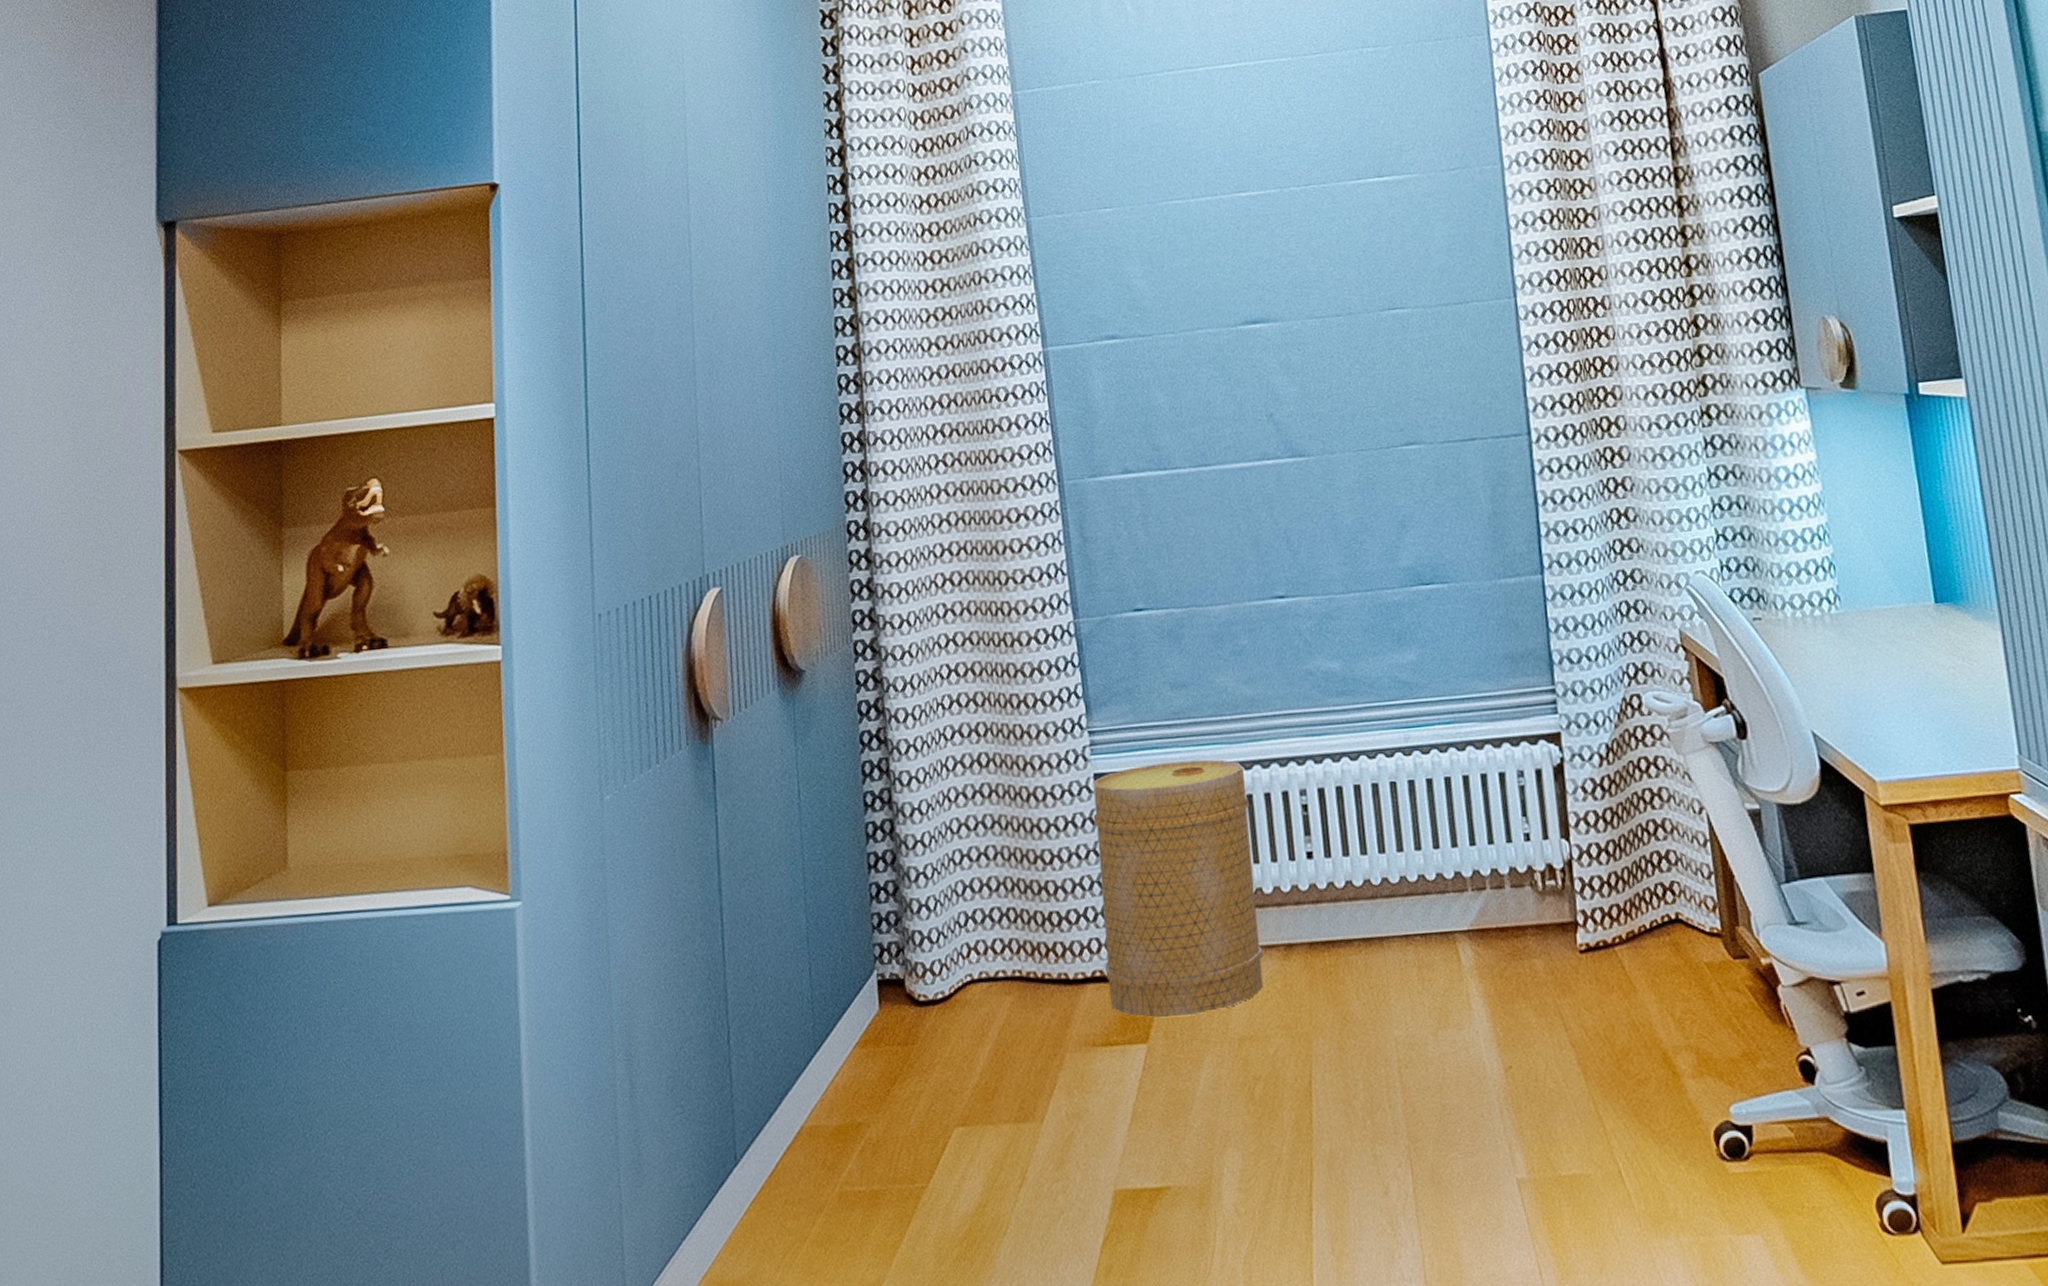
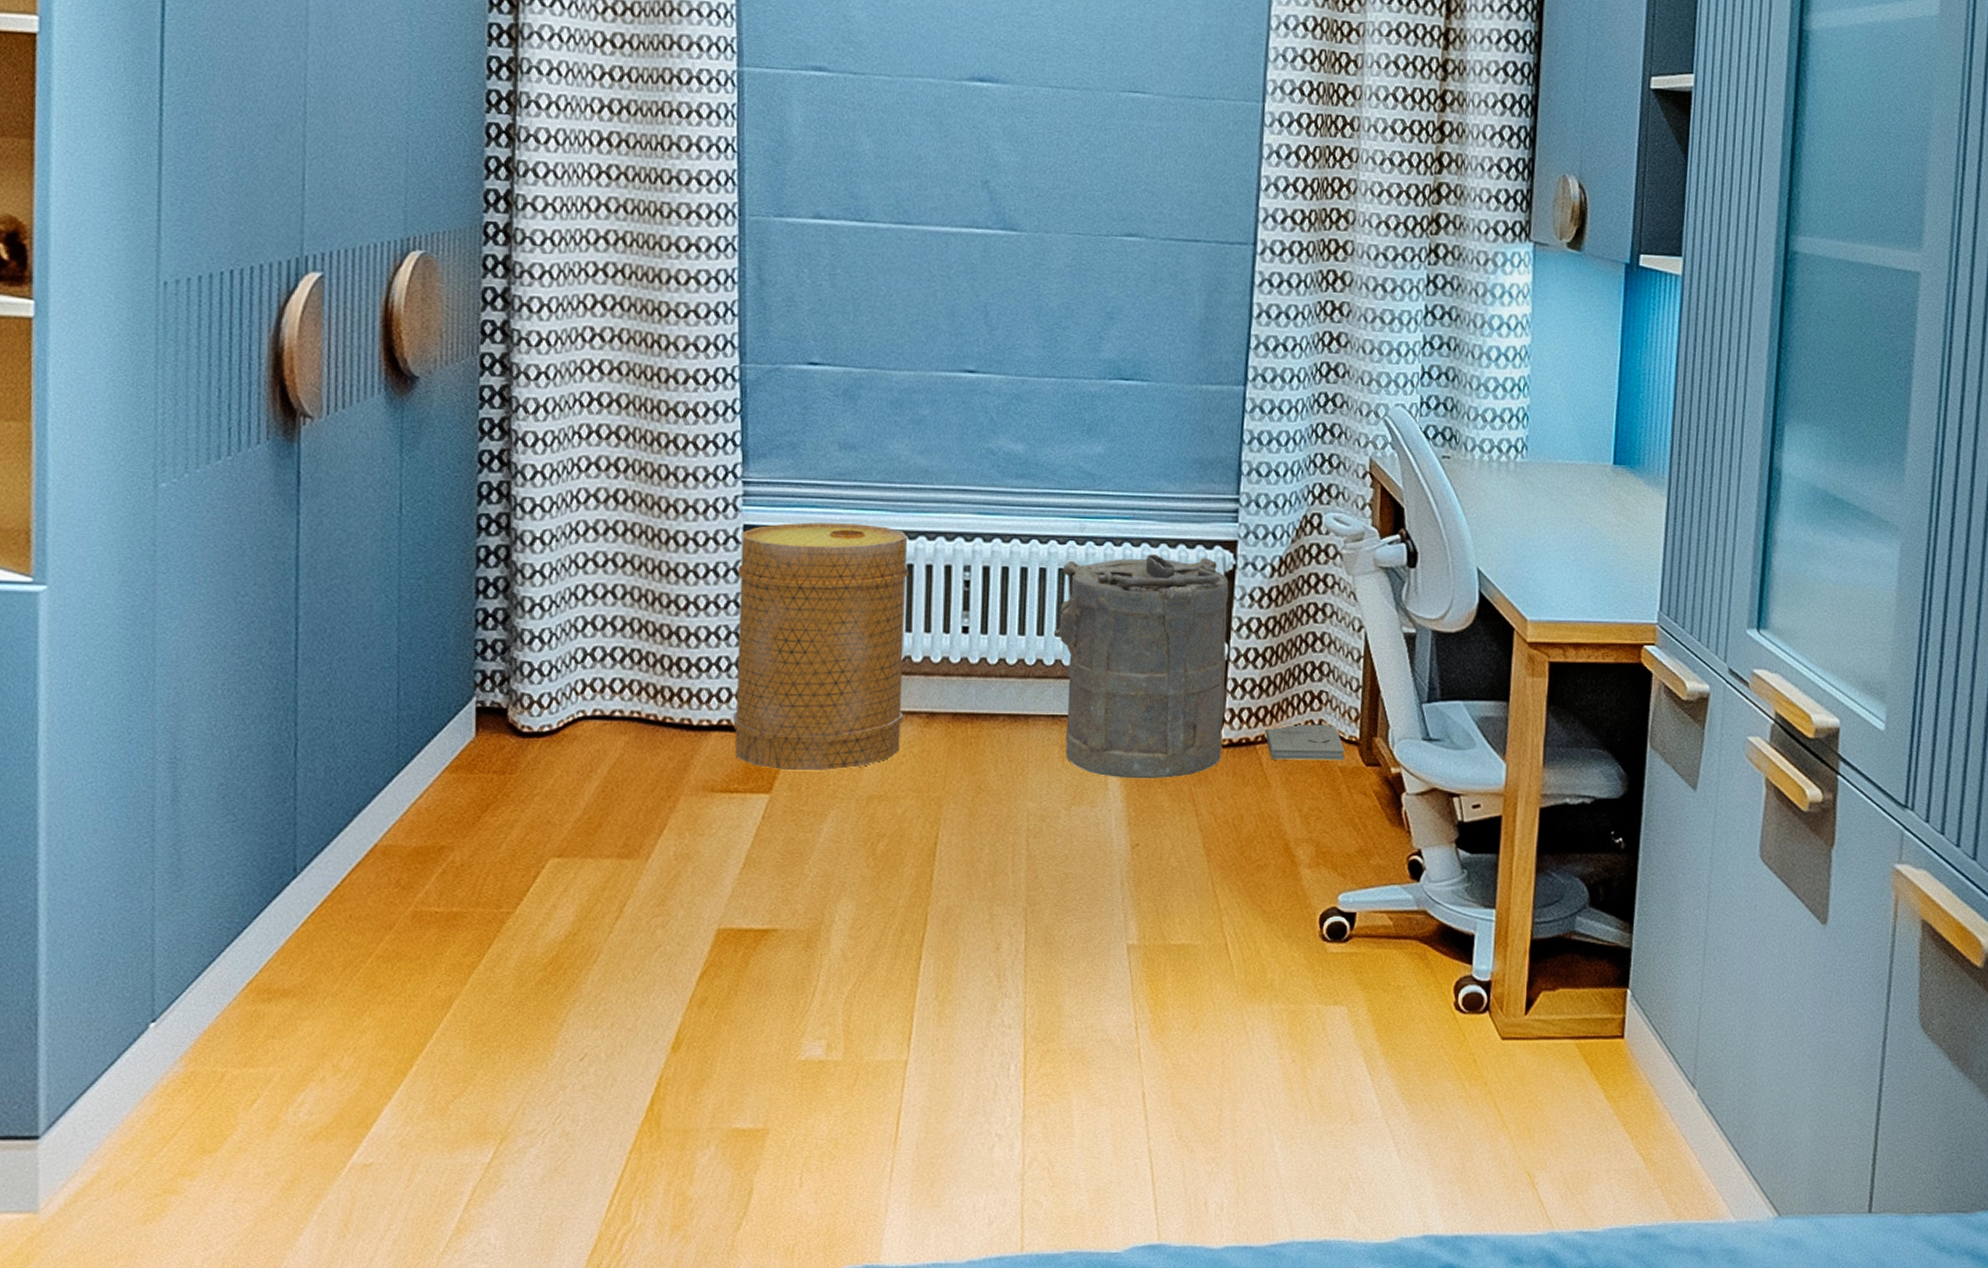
laundry hamper: none [1394,753,1581,996] -> present [1053,554,1229,779]
book: none [1621,916,1710,962] -> present [1265,723,1345,761]

